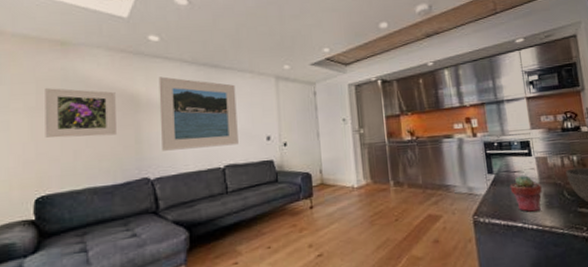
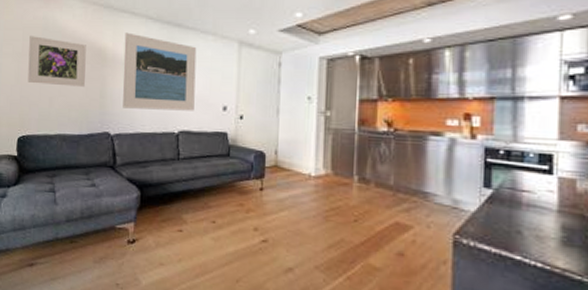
potted succulent: present [510,175,542,212] -> none [512,197,560,246]

